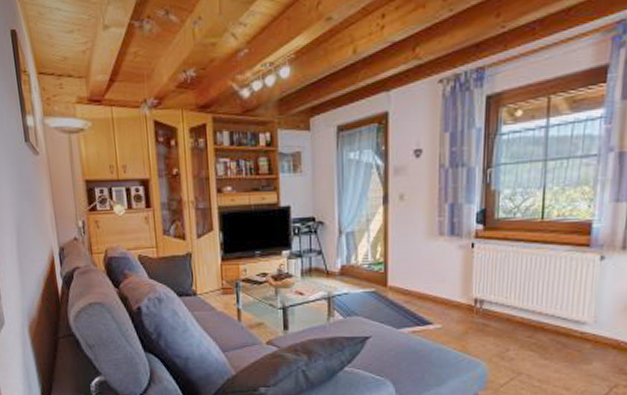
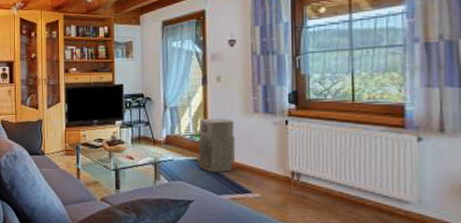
air purifier: none [376,243,418,305] -> present [198,118,236,173]

